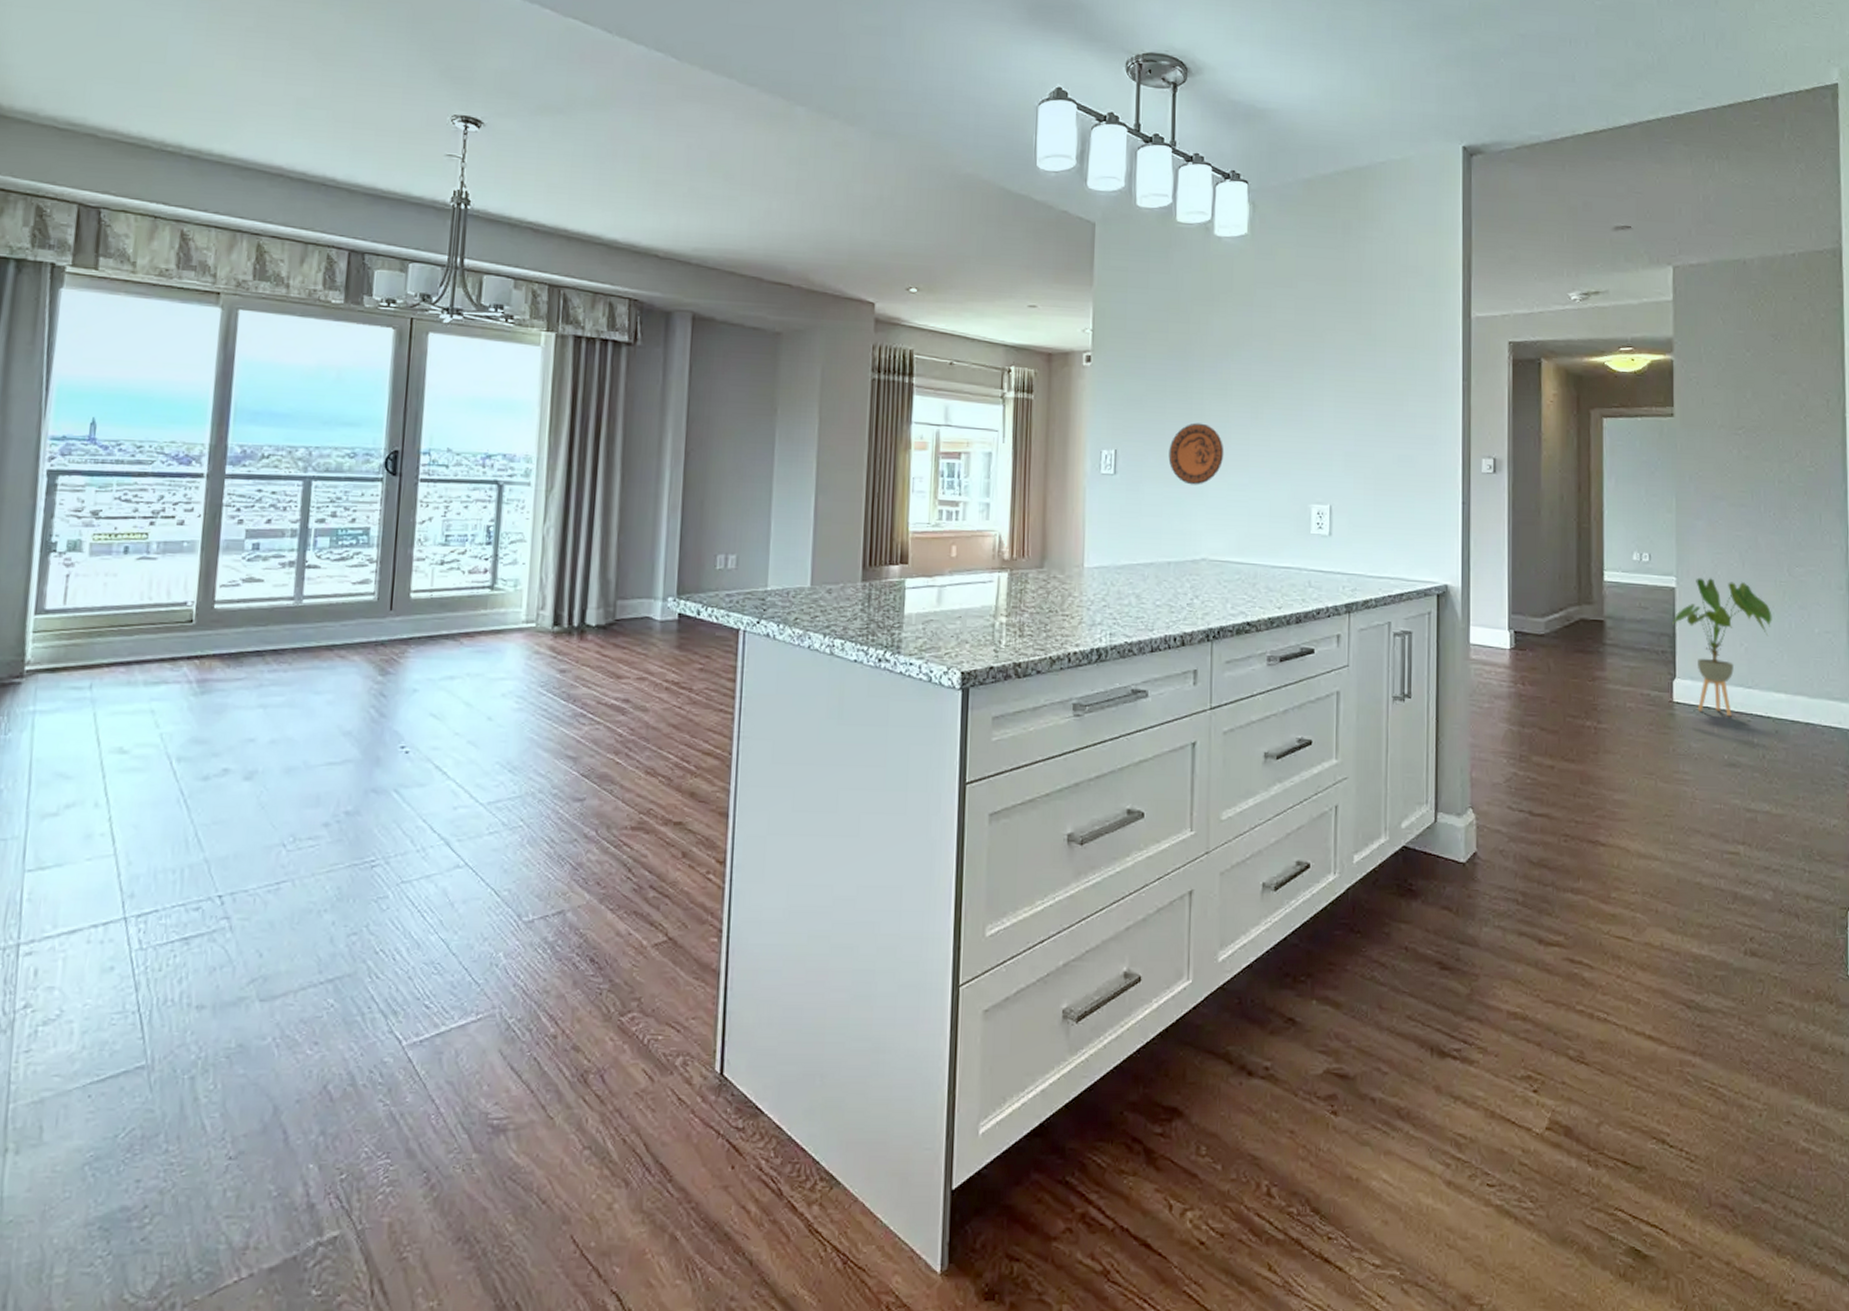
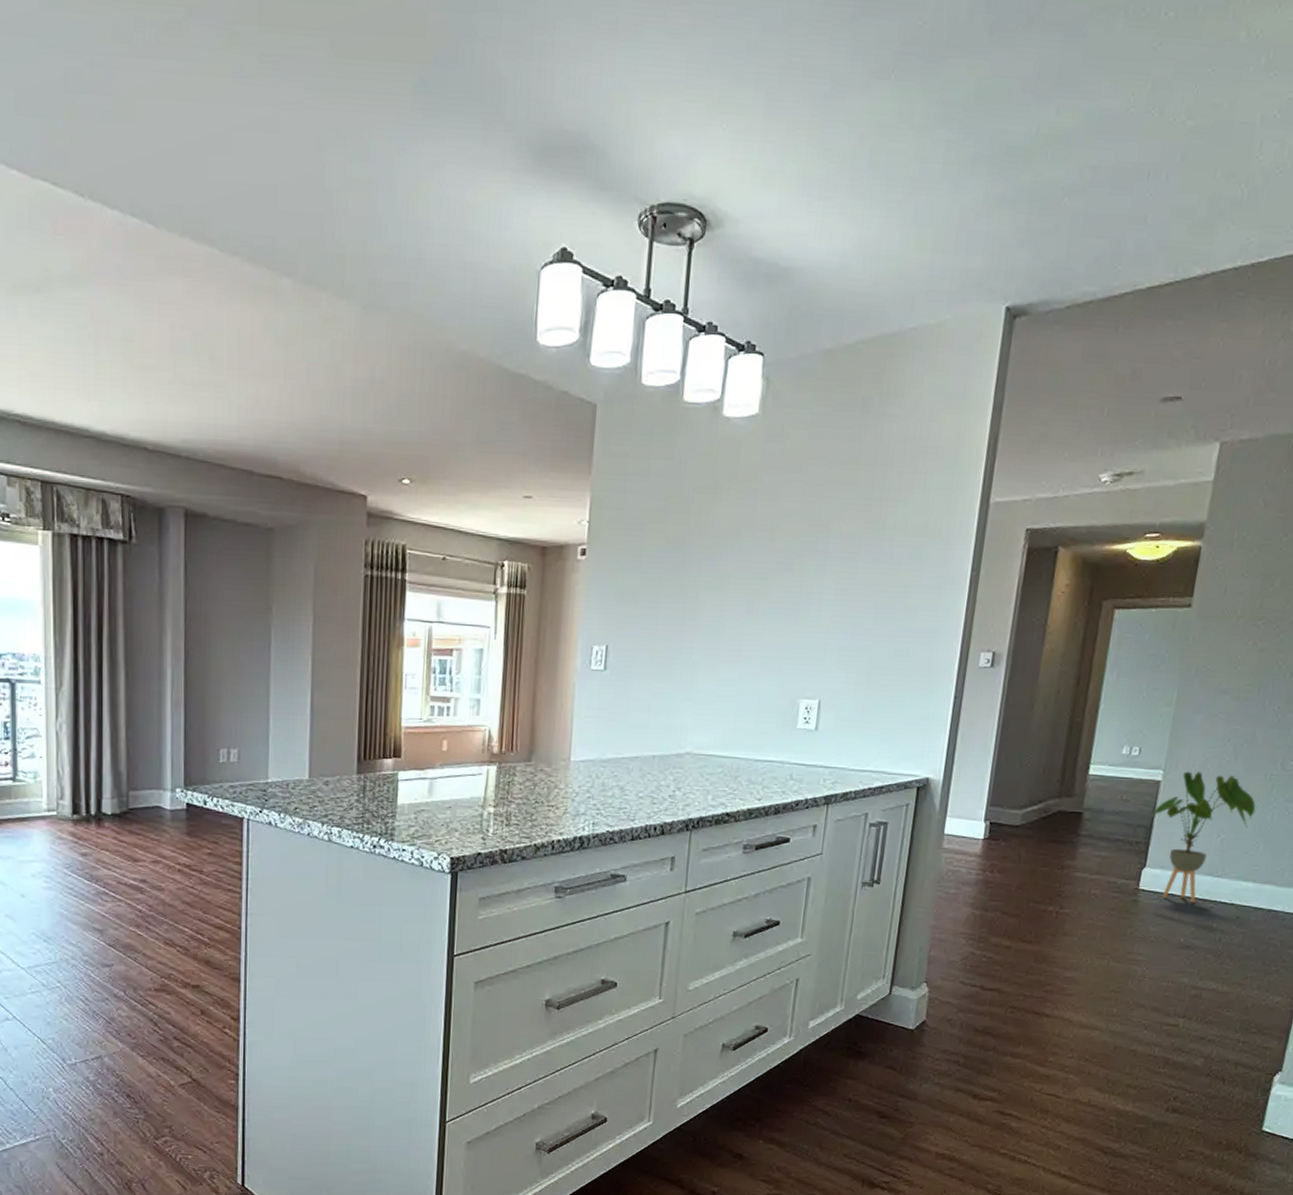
decorative plate: present [1168,422,1224,485] -> none [659,617,717,681]

